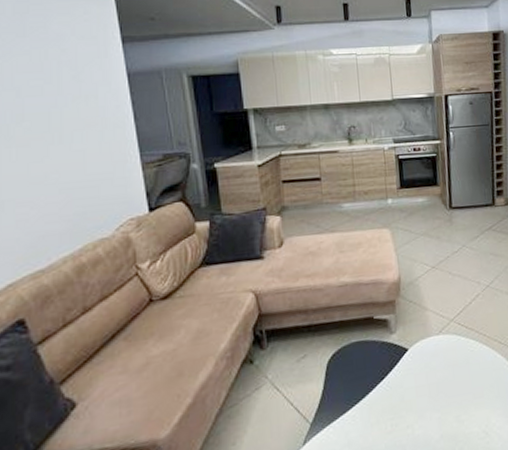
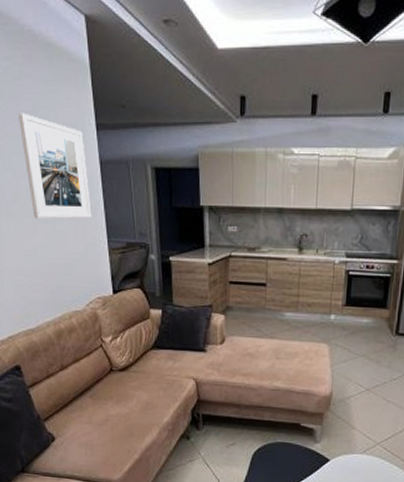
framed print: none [23,29,119,141] -> present [17,113,92,220]

